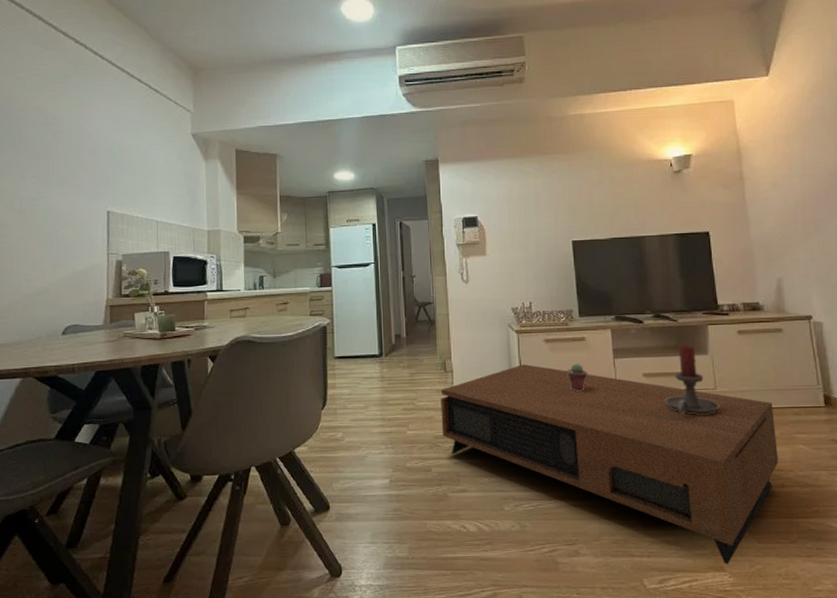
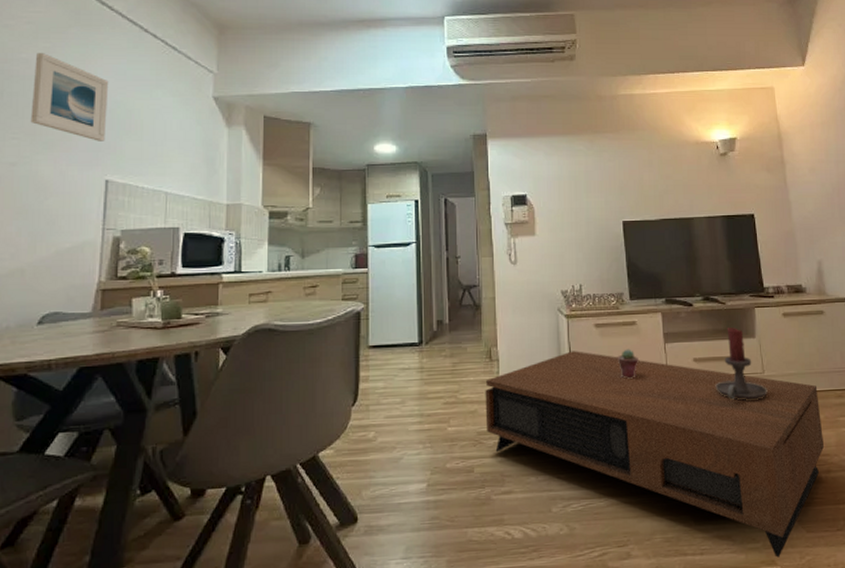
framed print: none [44,101,105,177] -> present [30,53,109,141]

